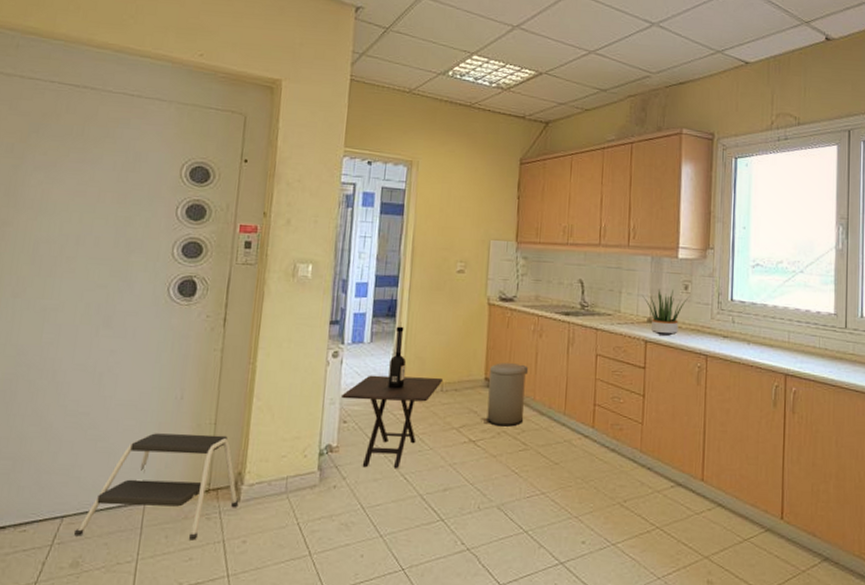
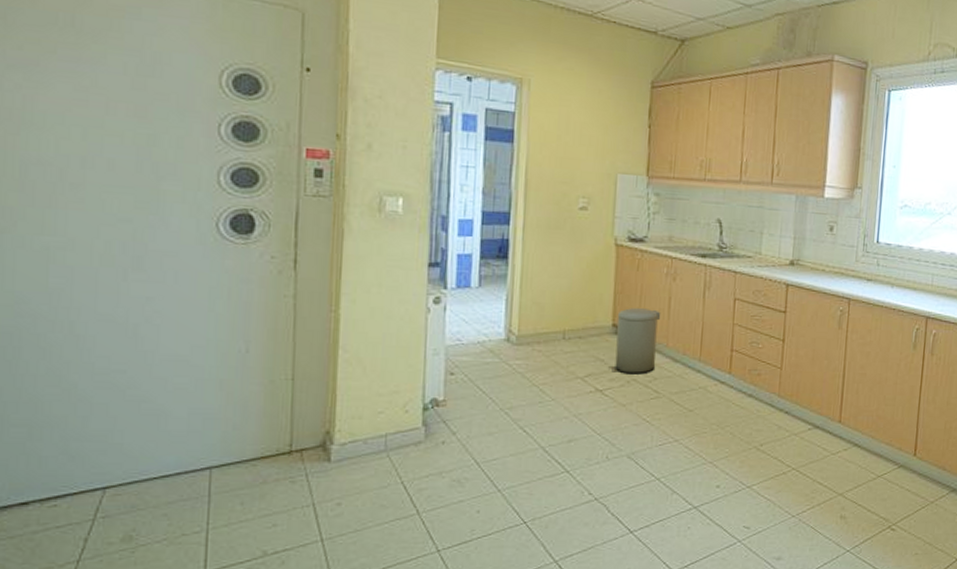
step stool: present [74,433,239,541] -> none [123,391,329,509]
folding table: present [342,326,443,469] -> none [447,268,565,422]
potted plant: present [642,289,689,337] -> none [785,230,834,280]

